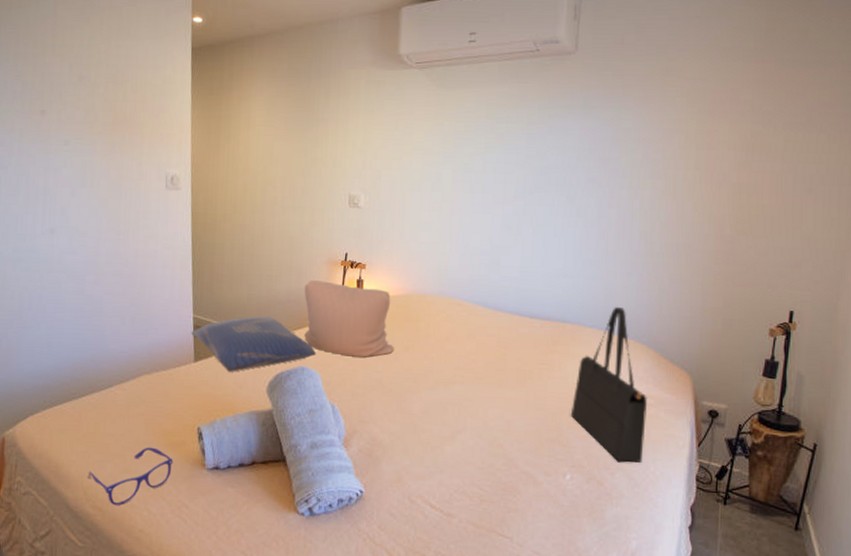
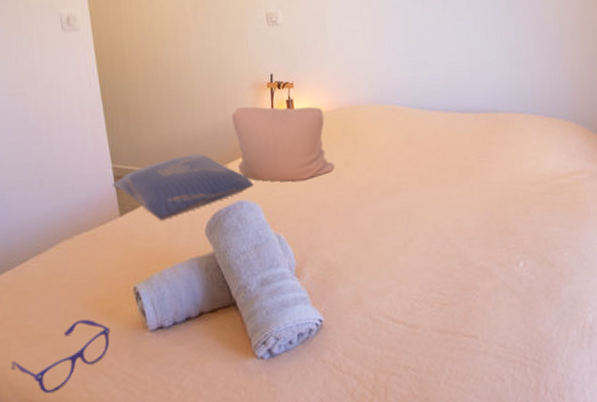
tote bag: present [570,307,647,463] -> none [514,89,586,241]

